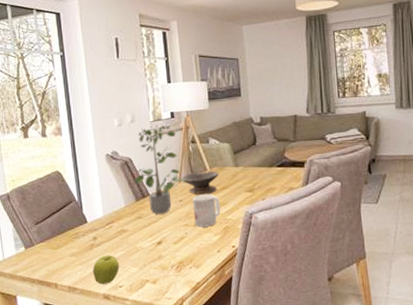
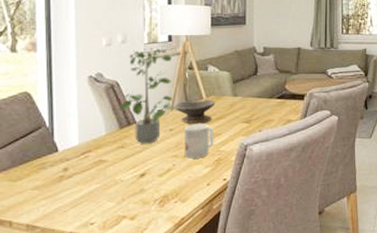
fruit: present [93,255,120,284] -> none [59,188,93,222]

